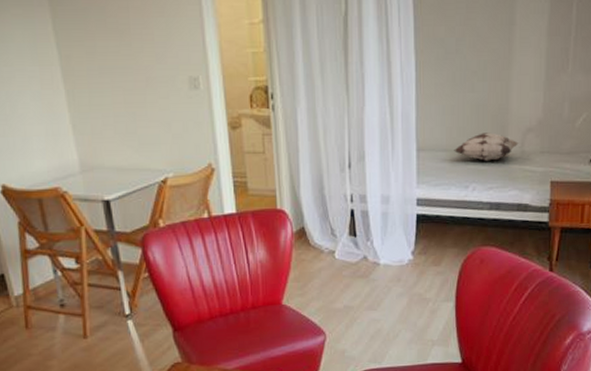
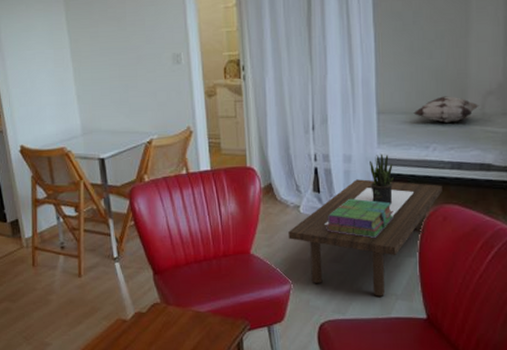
coffee table: none [323,221,480,343] -> present [288,179,442,297]
stack of books: none [362,242,431,283] -> present [326,198,394,238]
potted plant: none [408,194,432,247] -> present [370,154,394,204]

